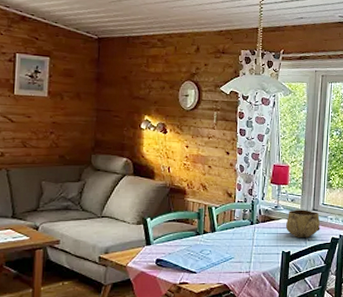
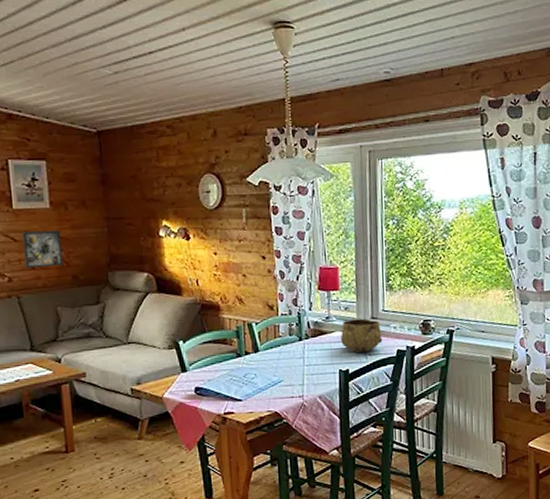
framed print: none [18,115,54,147] -> present [23,230,63,269]

